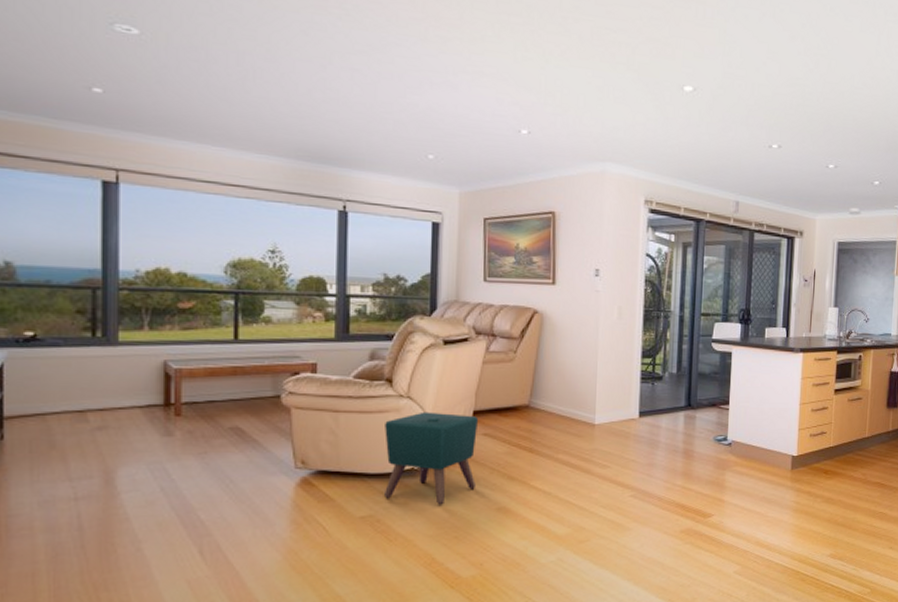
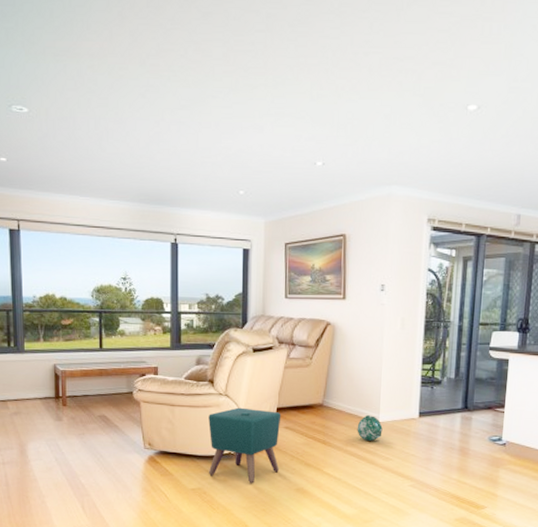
ball: none [569,417,599,446] -> present [357,415,383,441]

